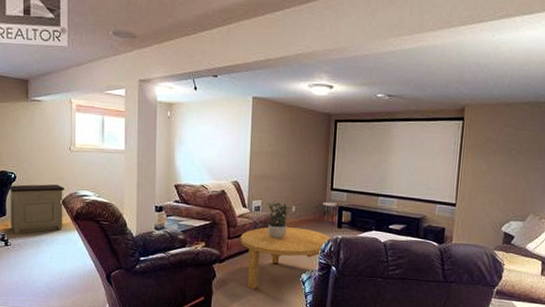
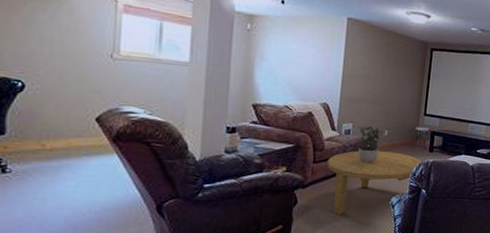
nightstand: present [8,184,64,235] -> none [10,95,101,159]

